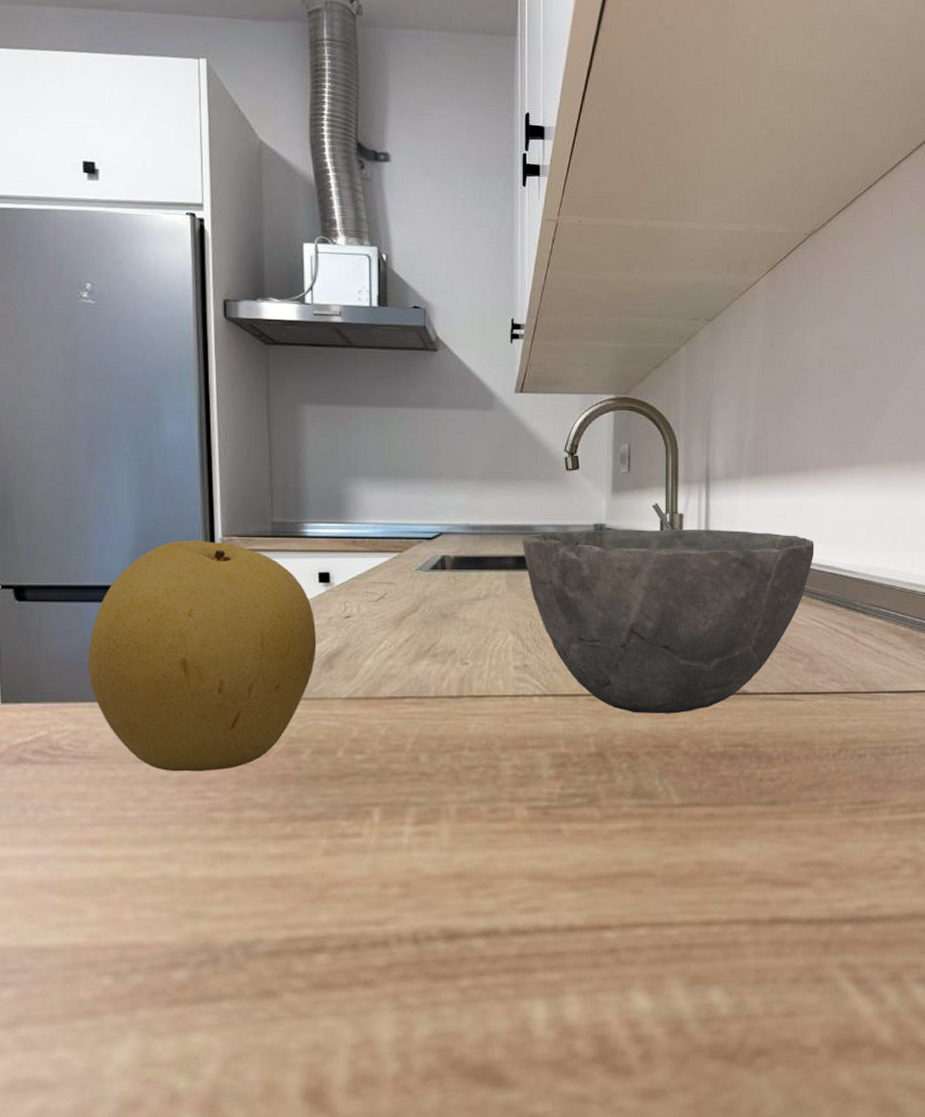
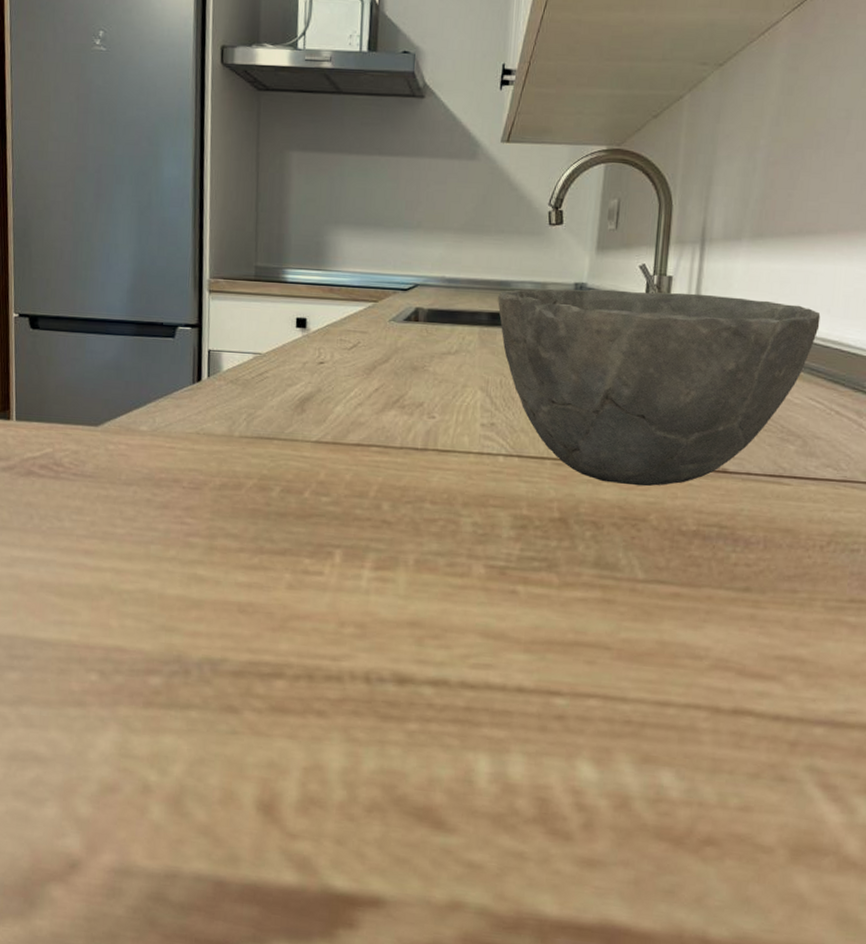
fruit: present [88,540,317,772] -> none [88,280,292,499]

